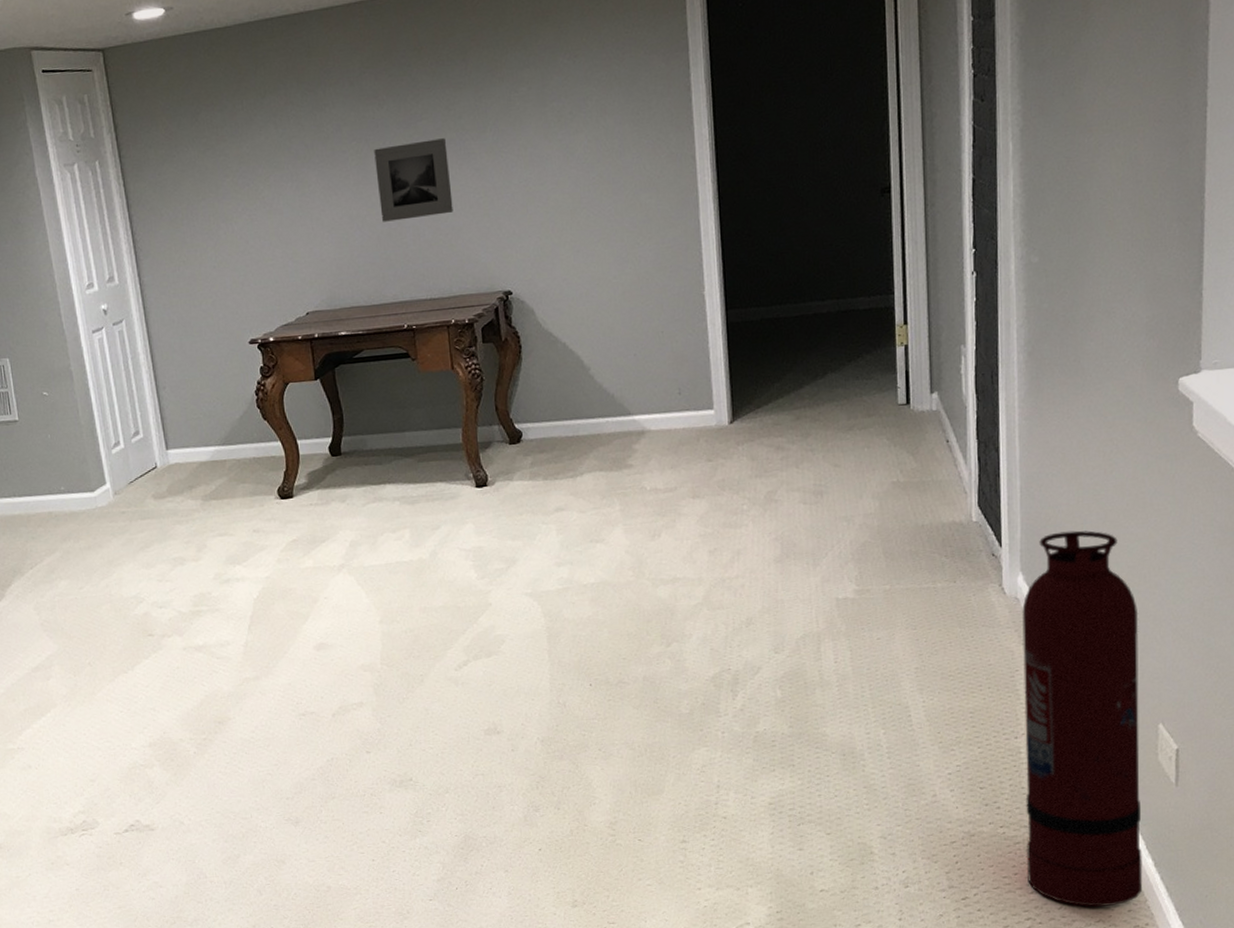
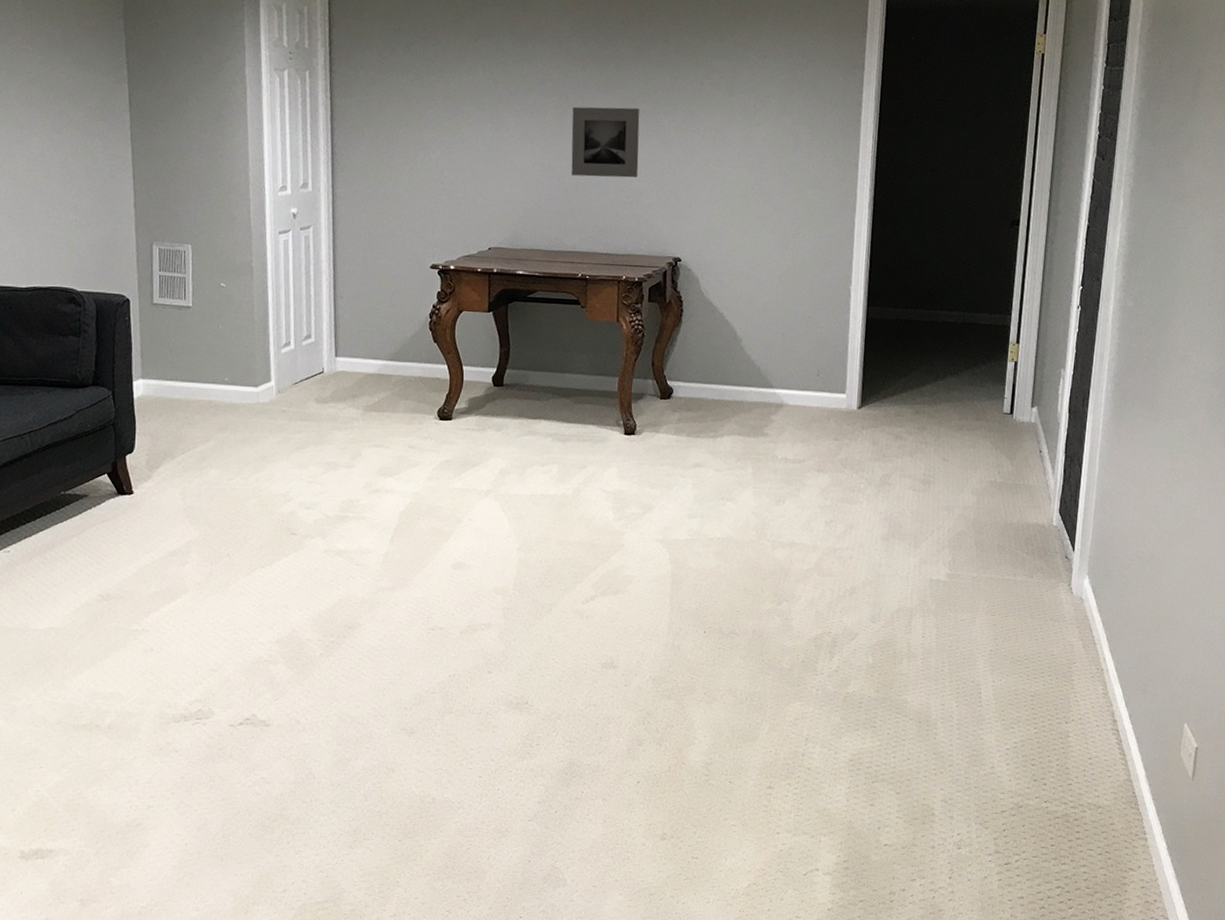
fire extinguisher: present [1022,530,1143,907] -> none [1061,544,1179,881]

